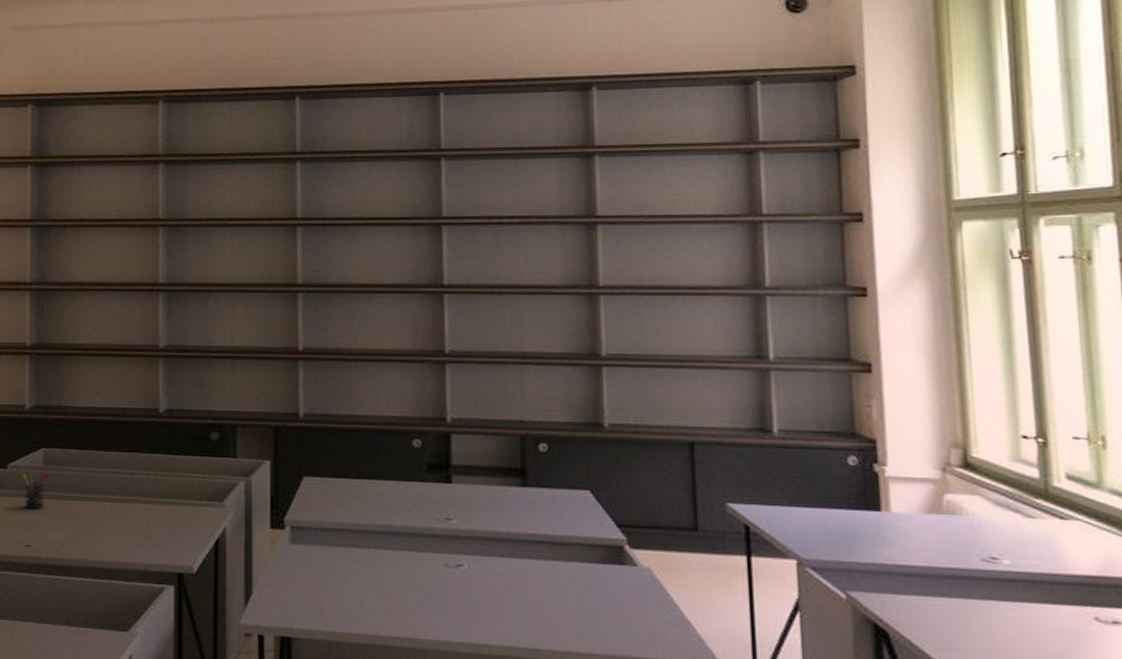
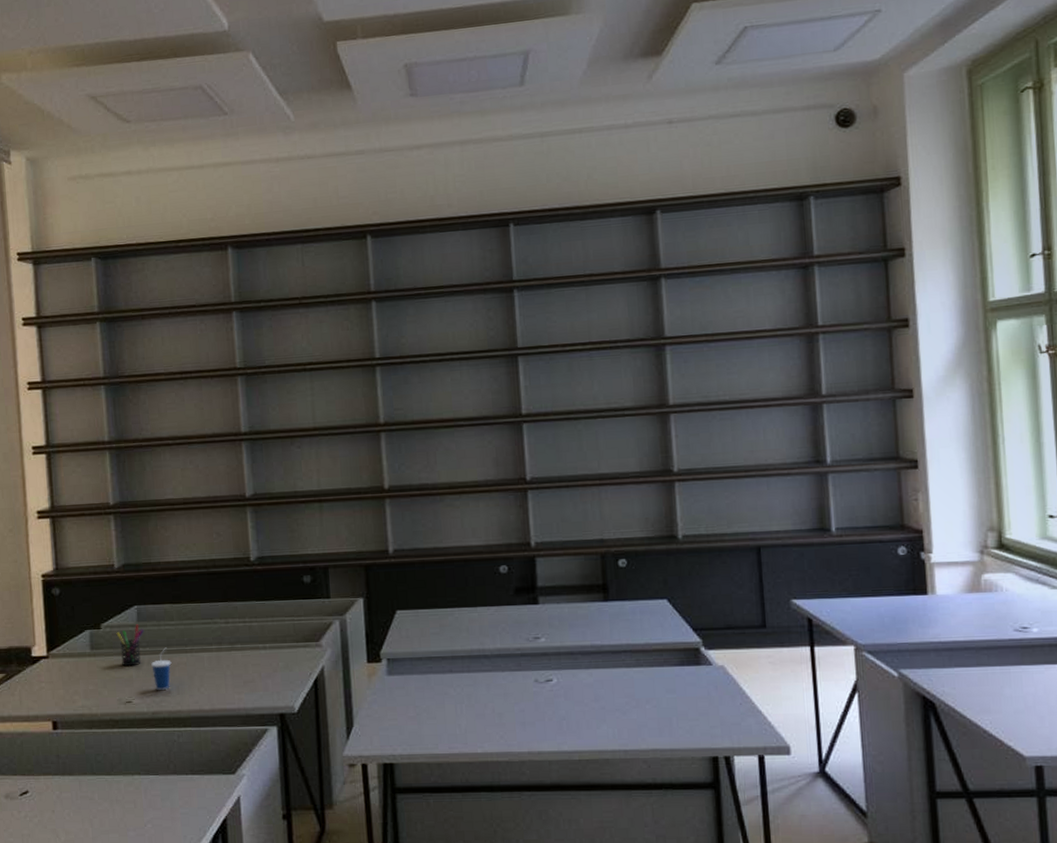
cup: none [54,493,74,537] -> present [151,647,172,690]

